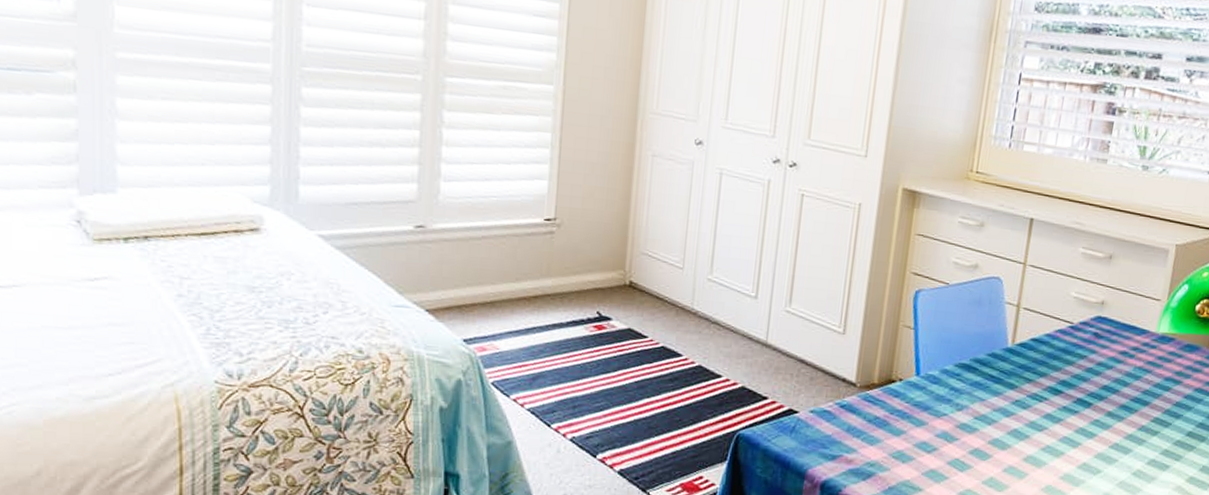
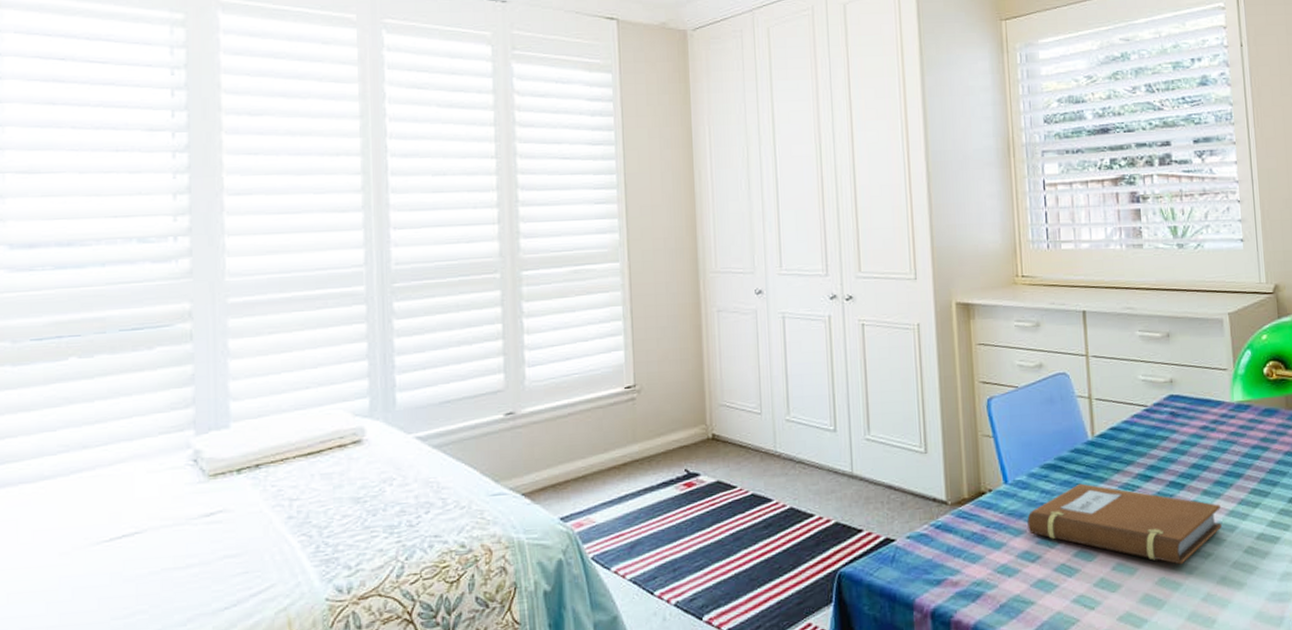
notebook: none [930,387,1121,477] -> present [1027,483,1222,565]

